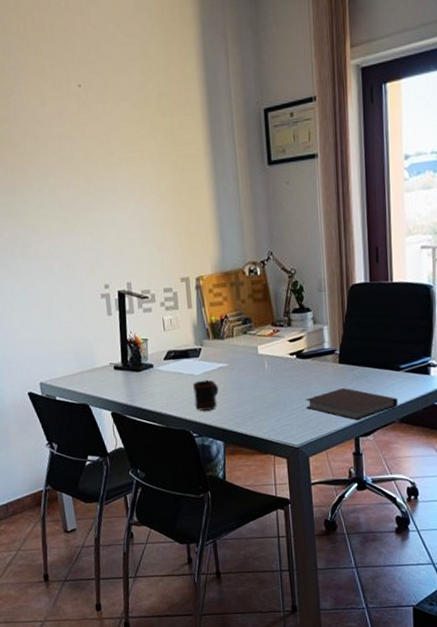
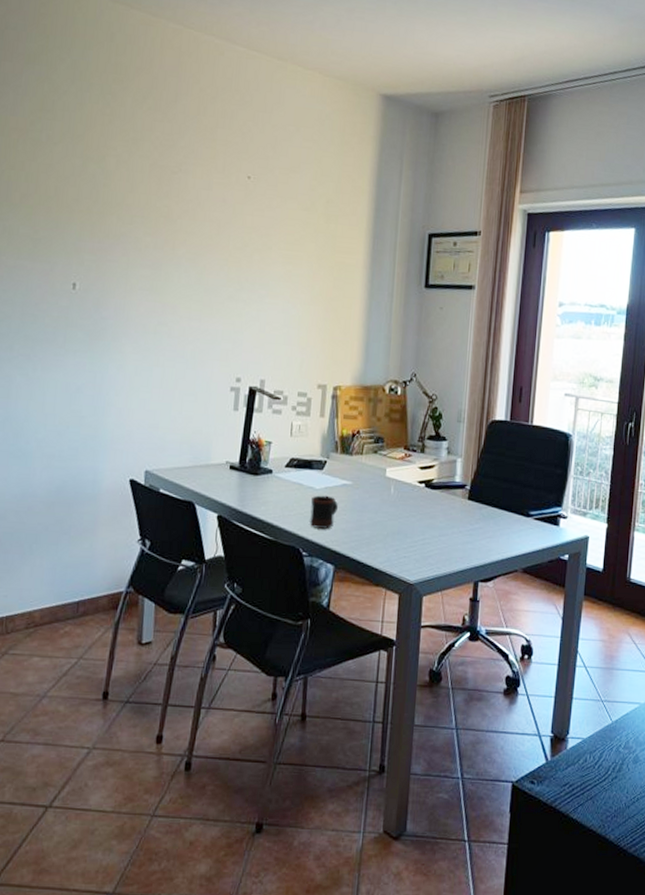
notebook: present [305,388,399,421] -> none [426,526,524,564]

